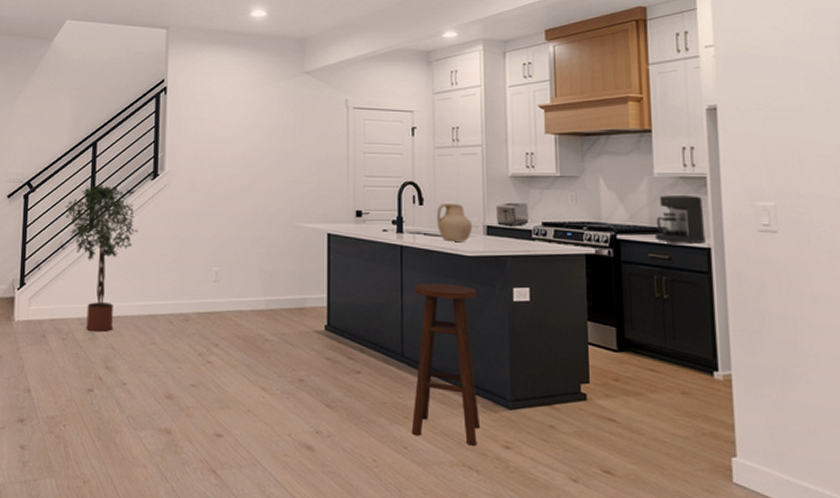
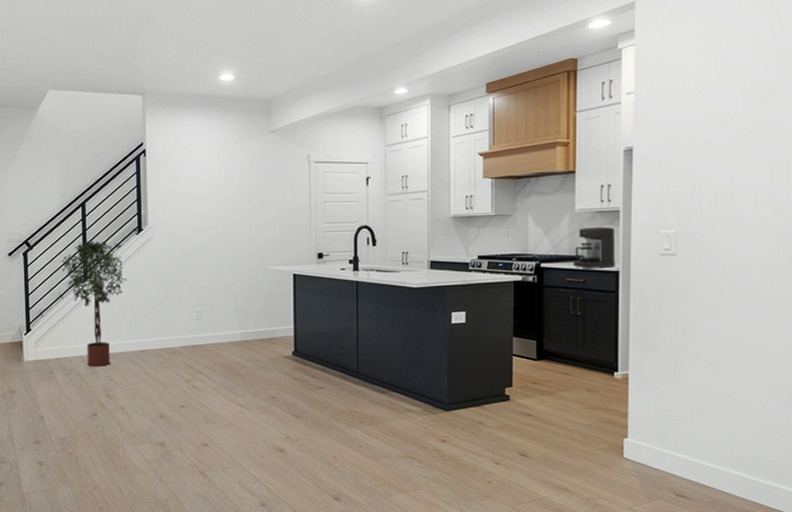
bar stool: present [411,282,479,446] -> none [365,311,421,441]
ceramic pitcher: present [436,203,473,243] -> none [387,243,419,277]
toaster: present [495,202,529,226] -> none [438,240,467,261]

